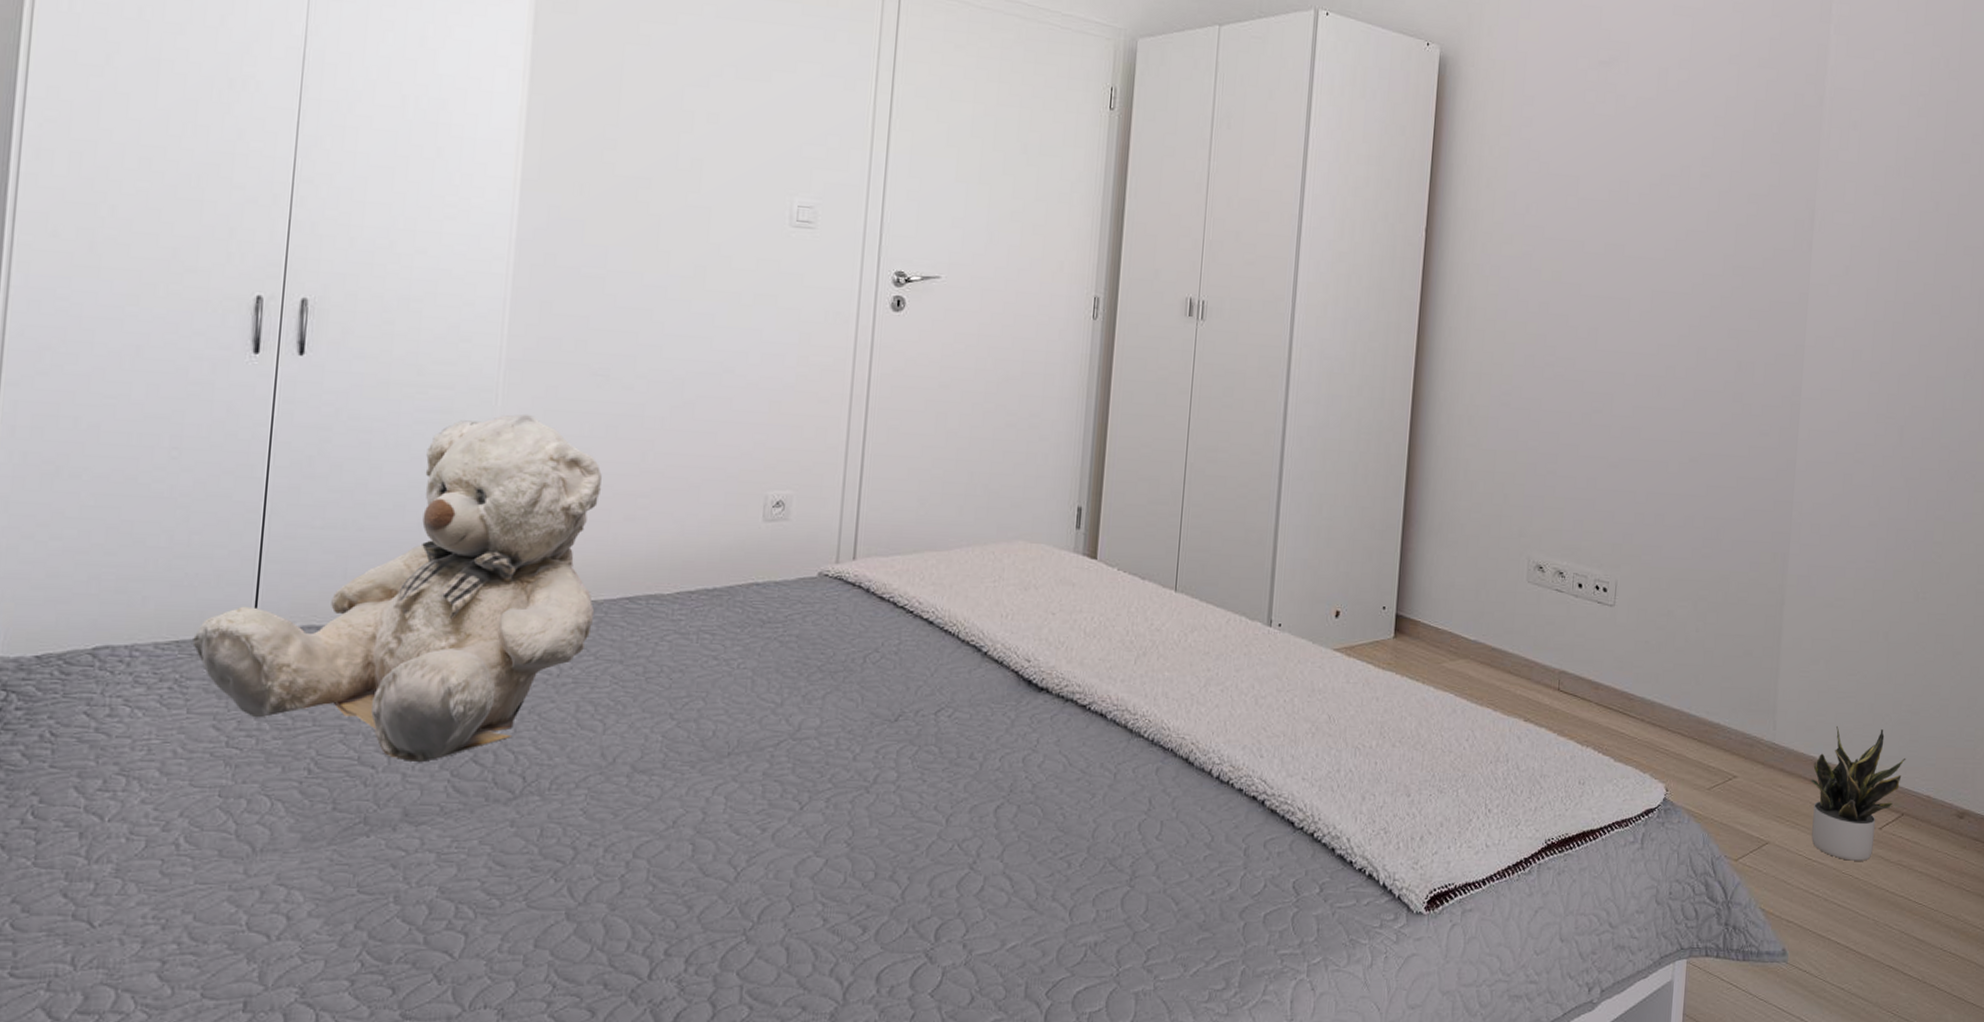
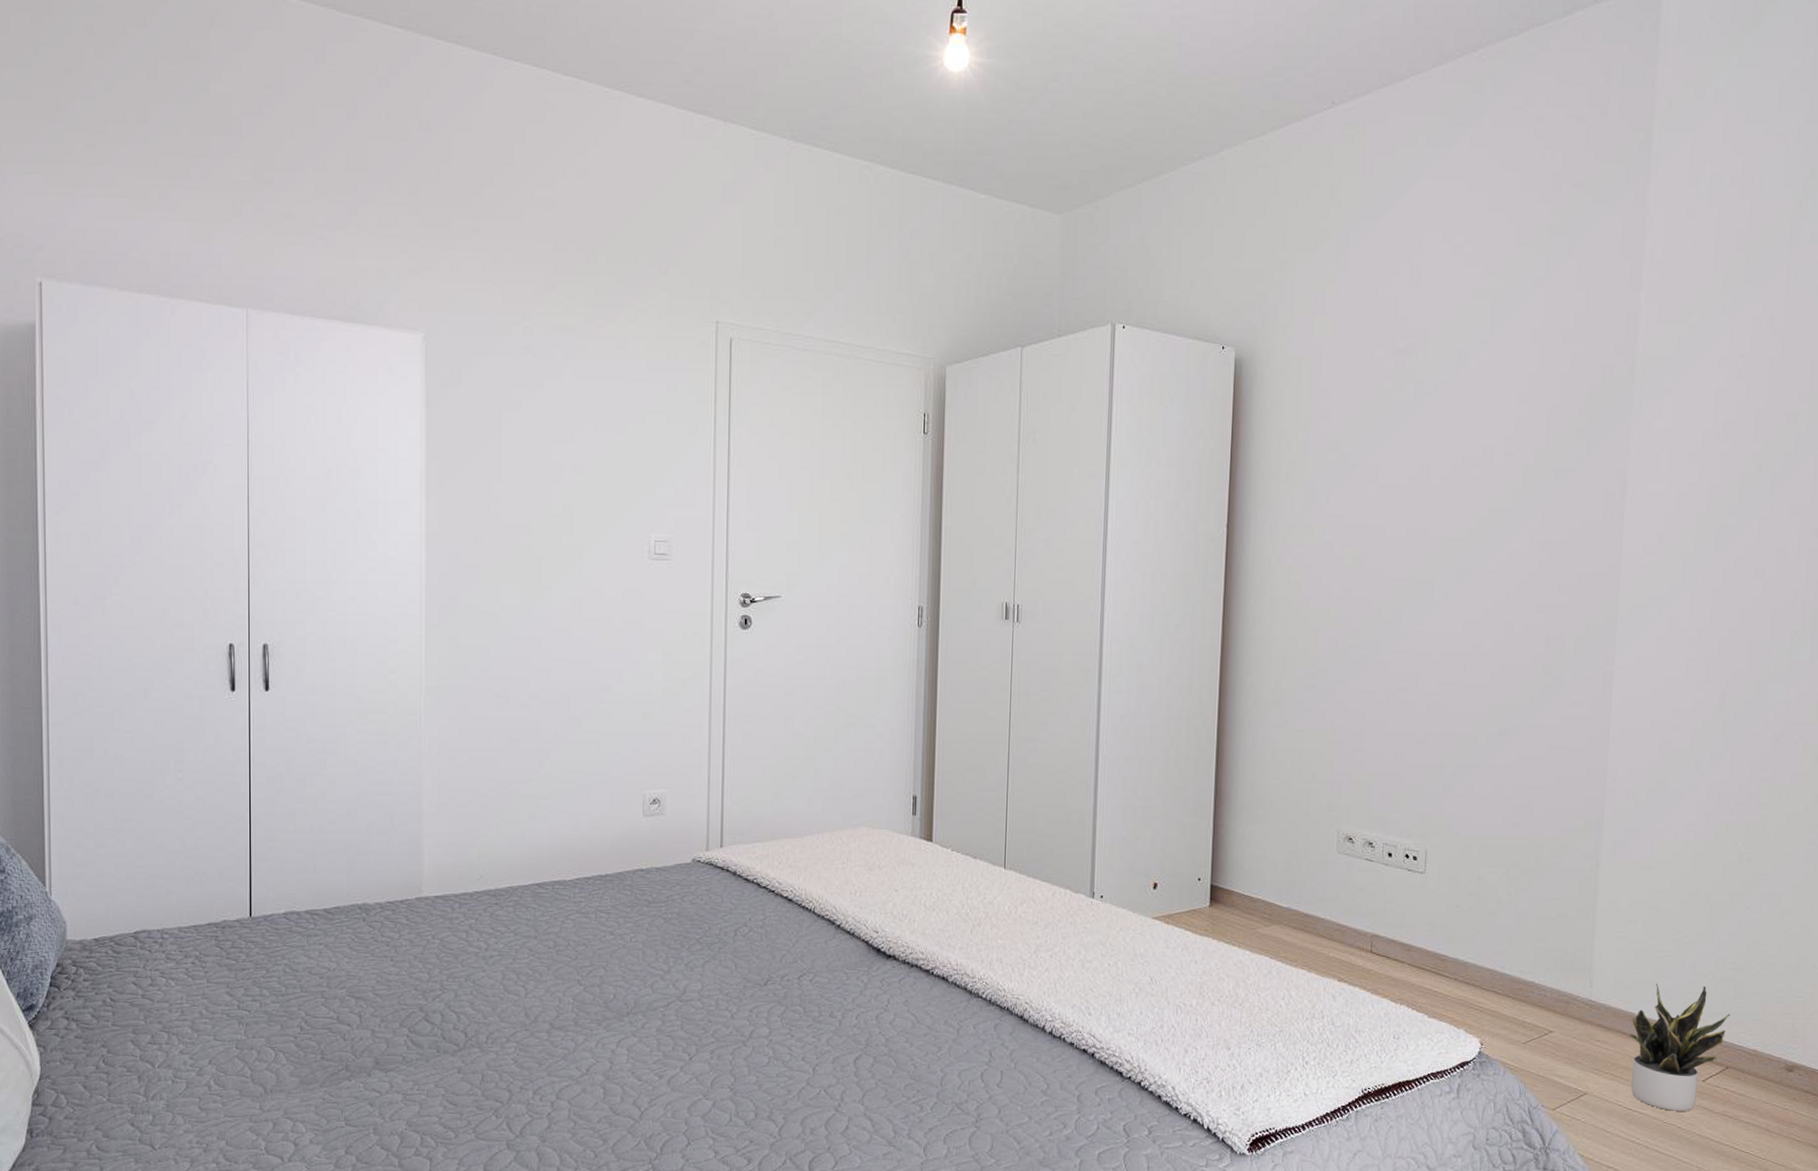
teddy bear: present [192,414,602,763] -> none [206,732,511,1022]

